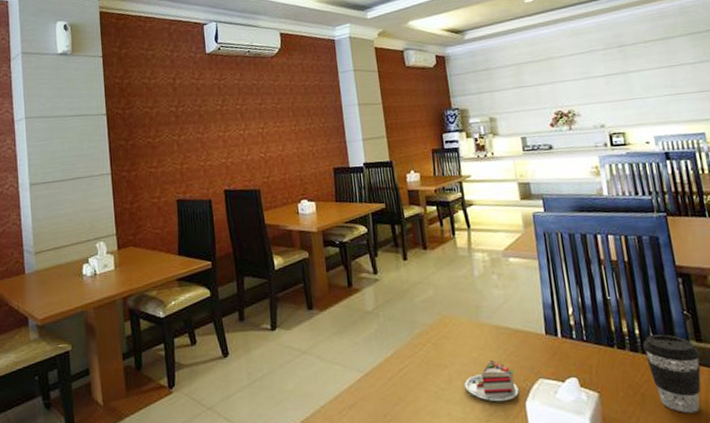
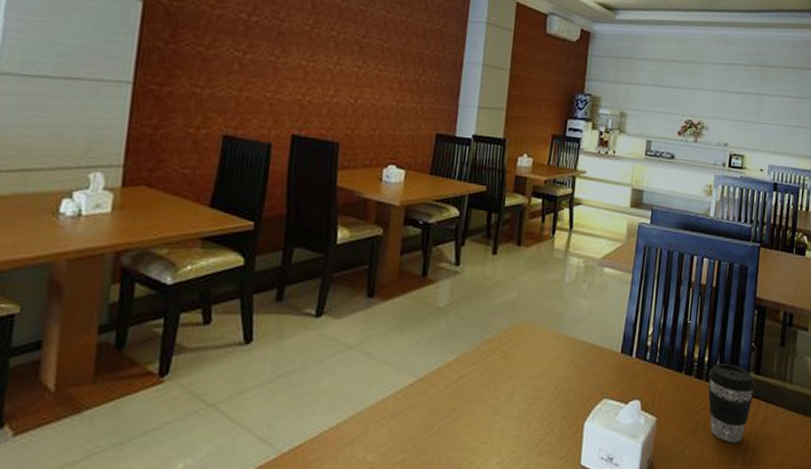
cake slice: present [463,359,519,402] -> none [525,374,584,420]

